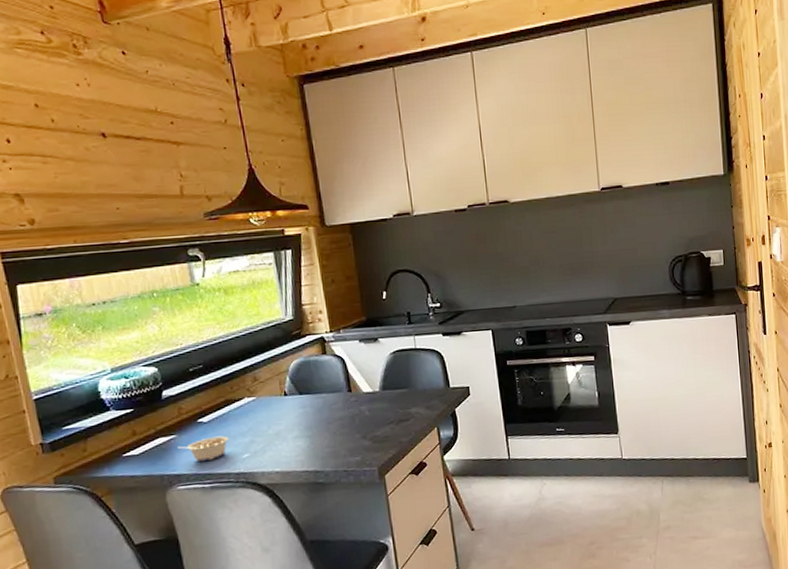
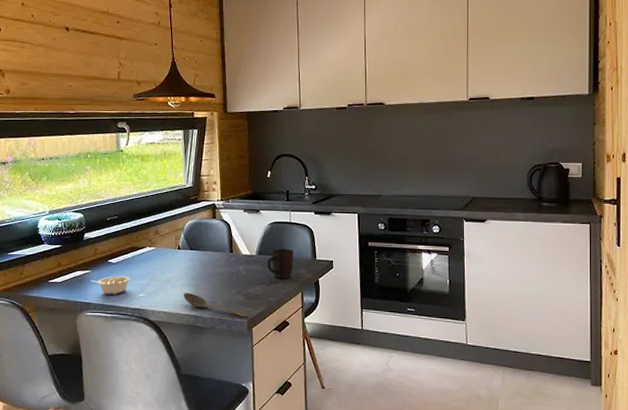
stirrer: none [298,445,379,465] -> present [184,292,248,317]
mug: none [394,379,425,415] -> present [267,248,294,279]

